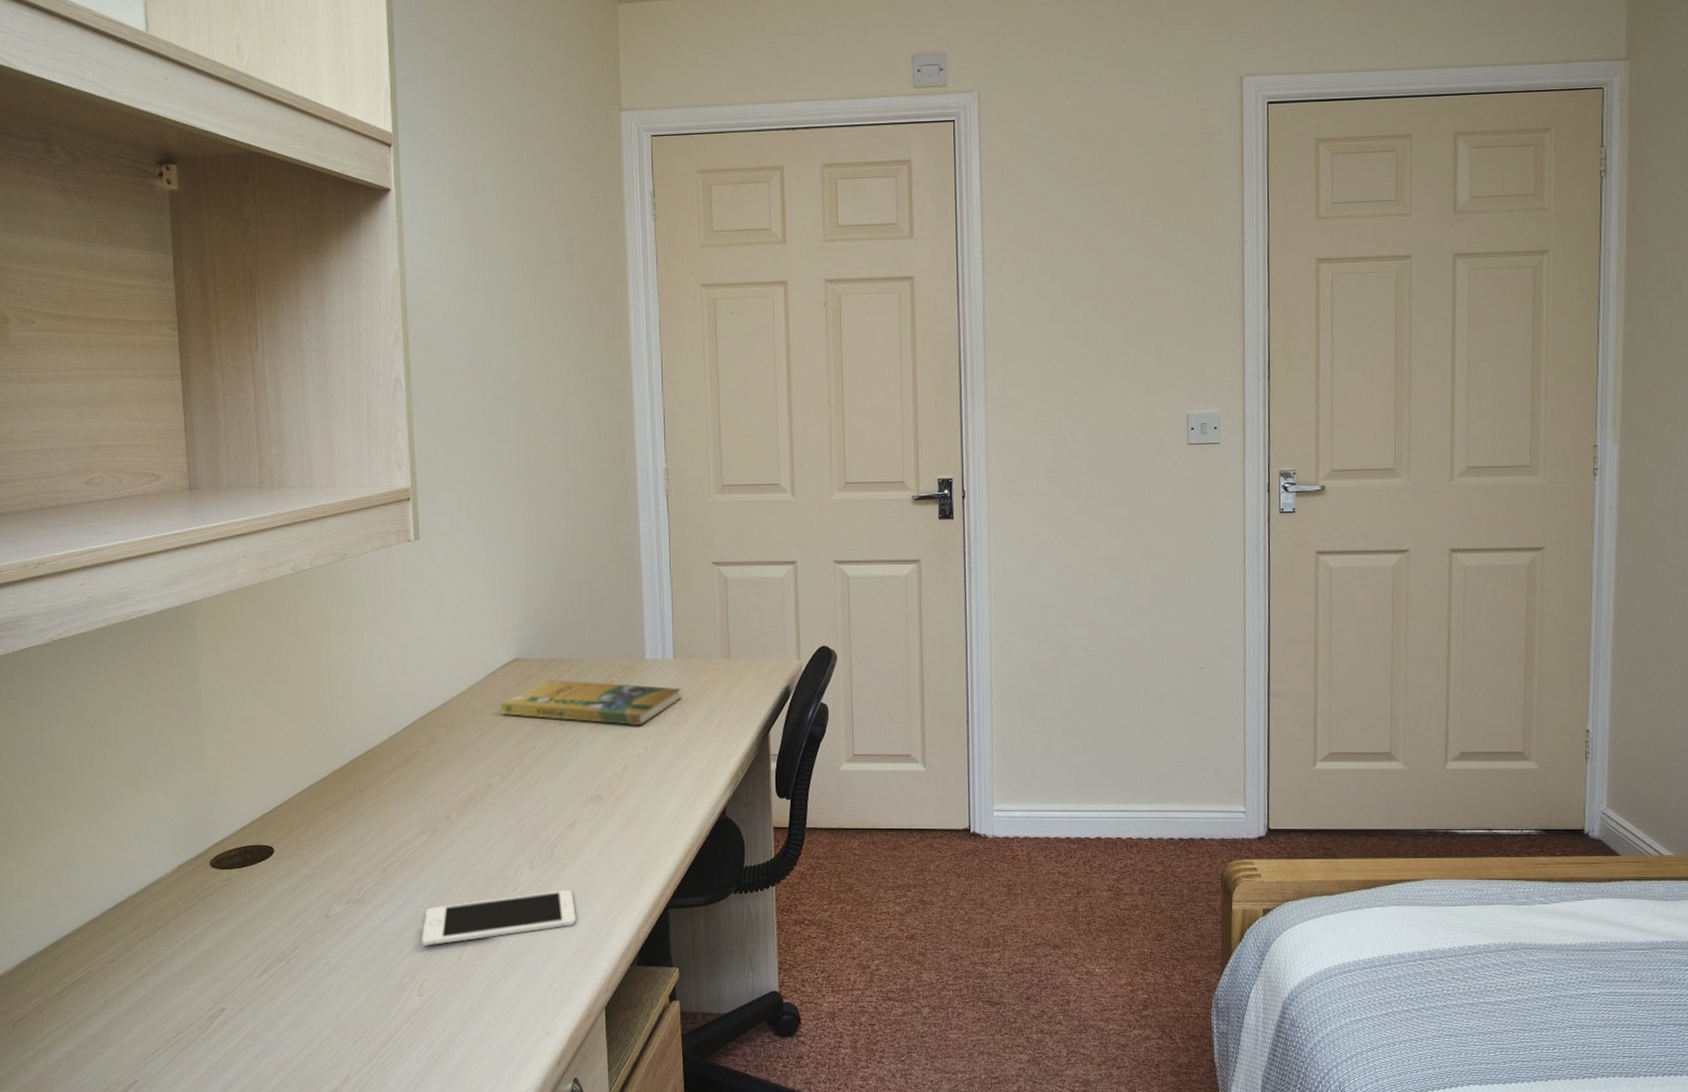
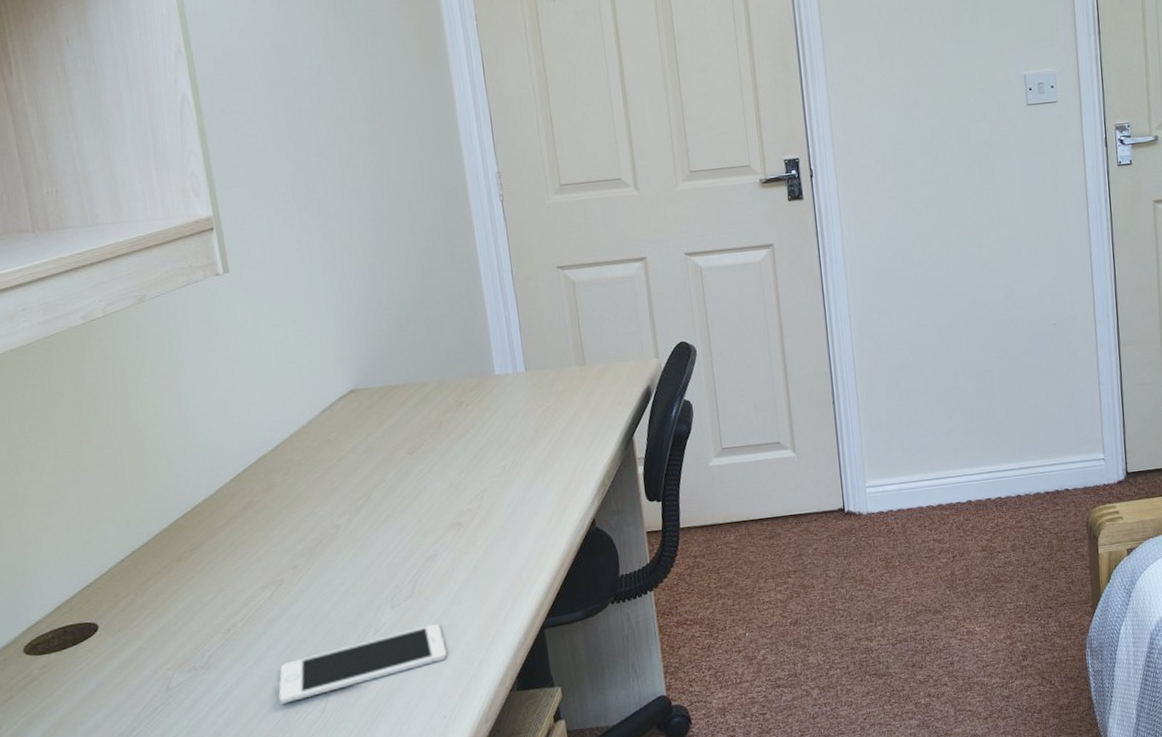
booklet: present [499,679,682,725] -> none [339,401,538,451]

